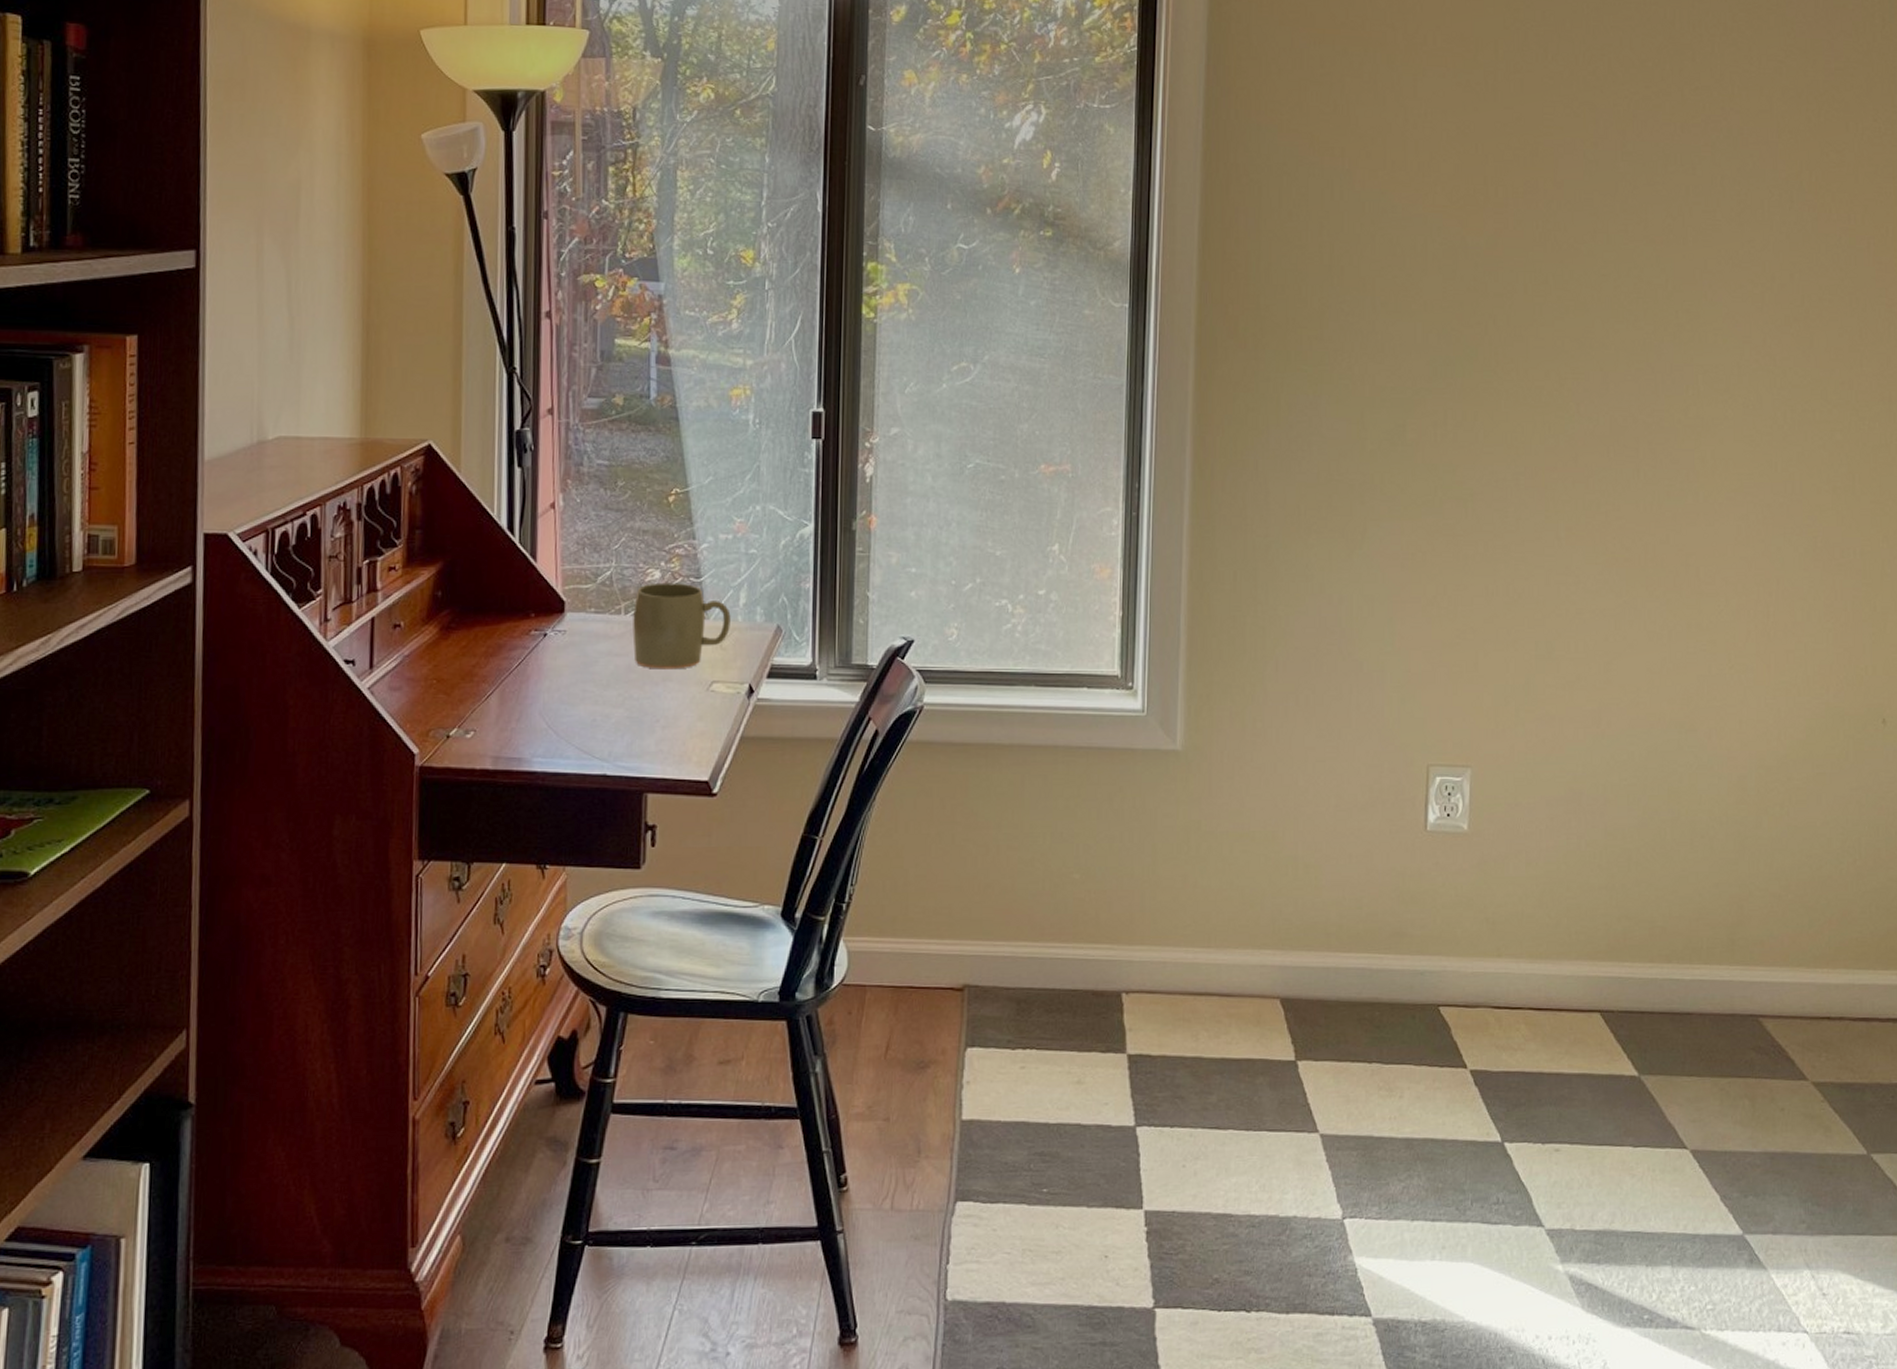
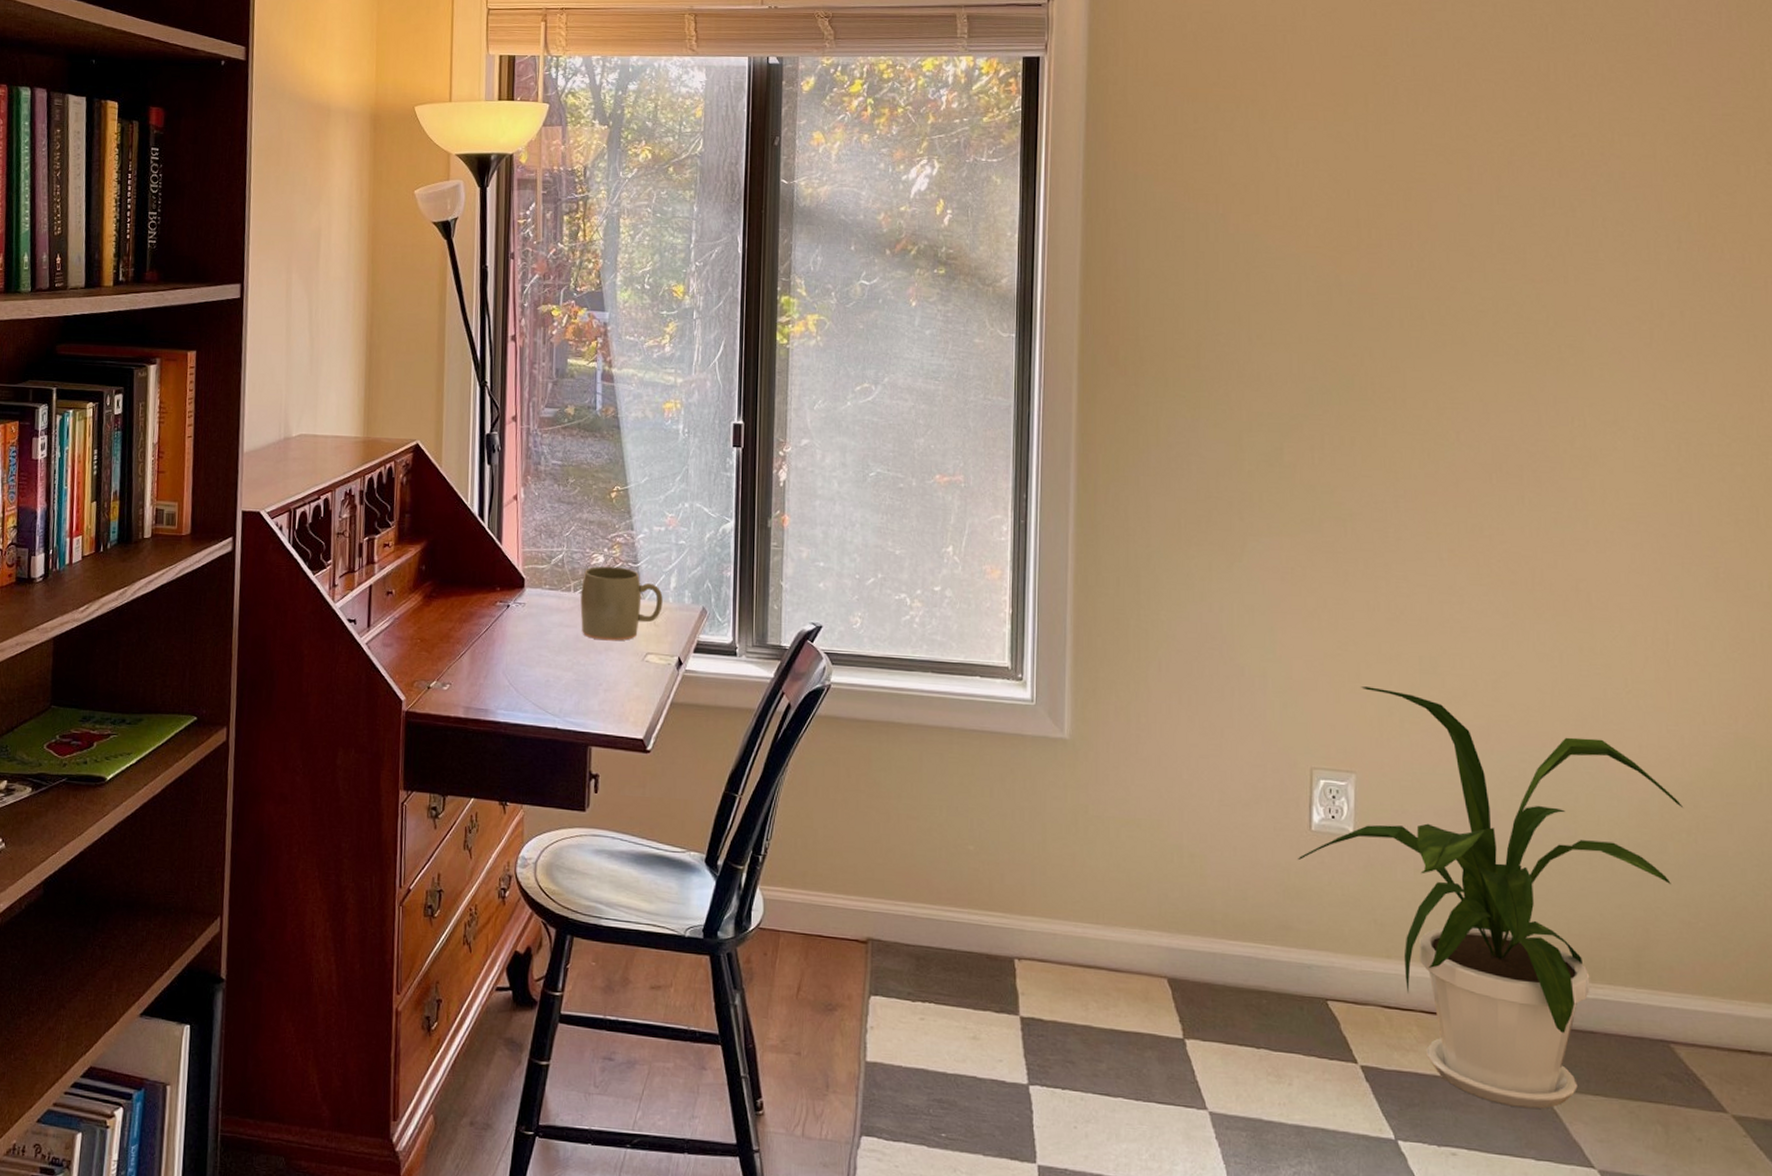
house plant: none [1413,676,1778,1097] -> present [1298,686,1684,1109]

